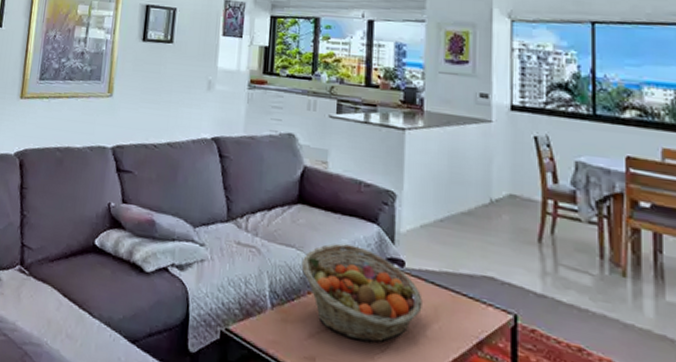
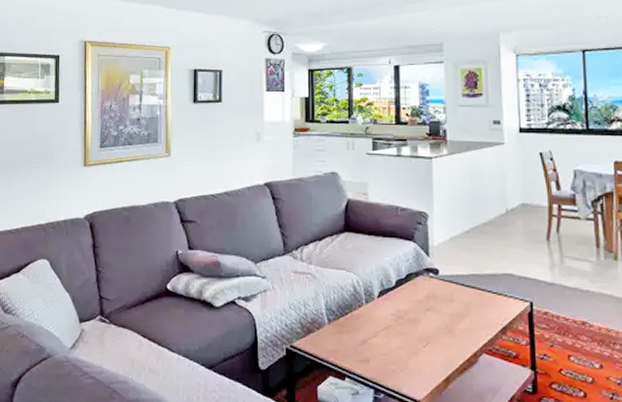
fruit basket: present [301,243,422,343] -> none [351,261,455,341]

